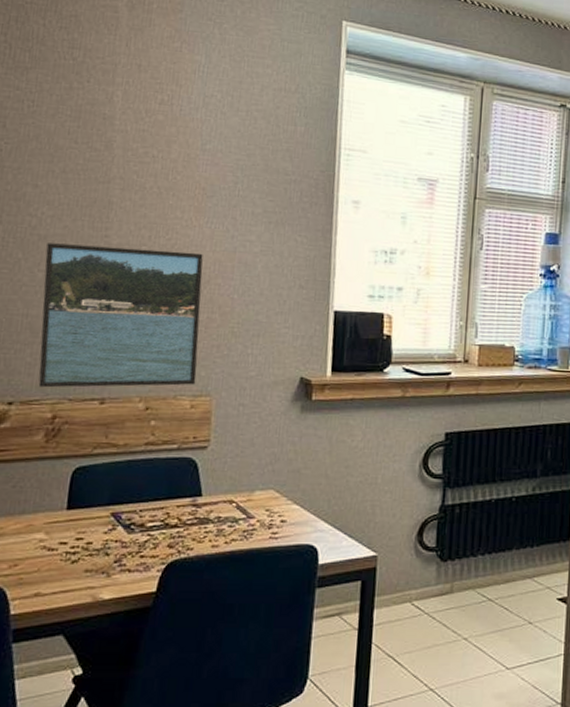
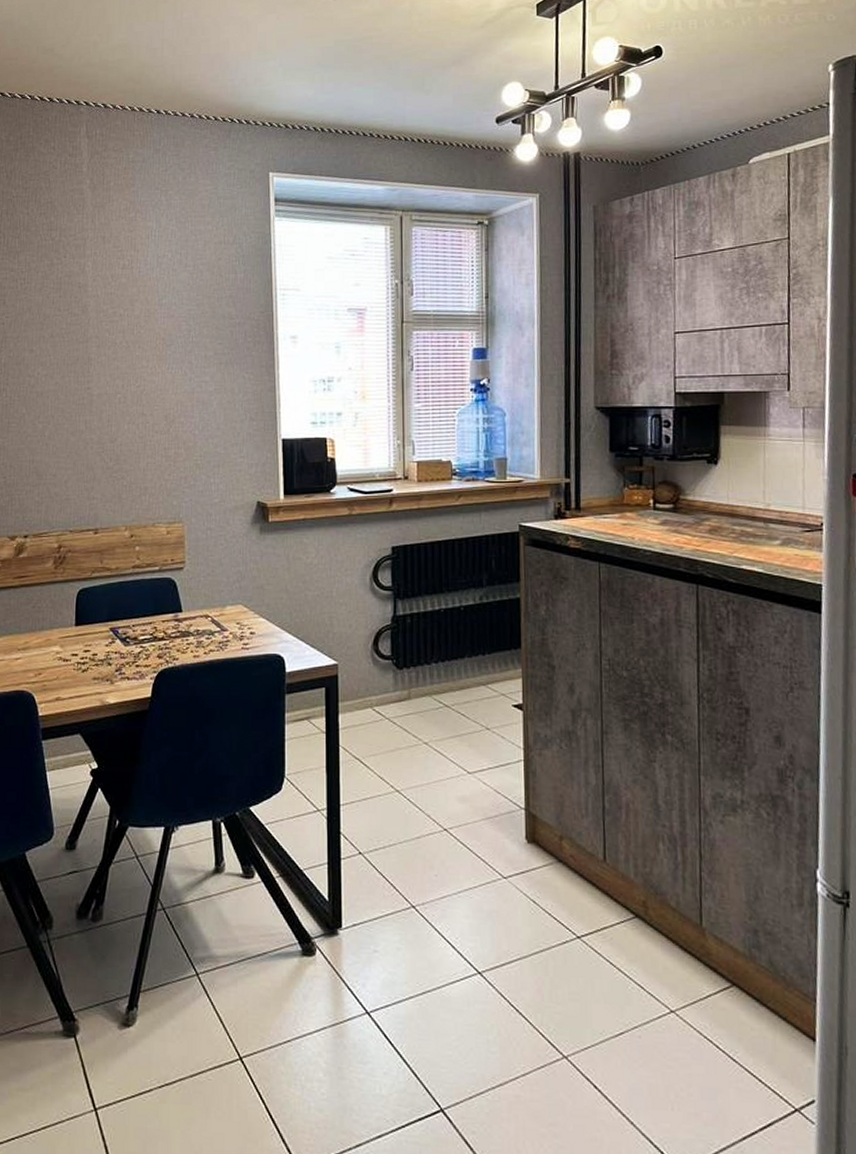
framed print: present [38,243,203,388] -> none [43,396,170,522]

